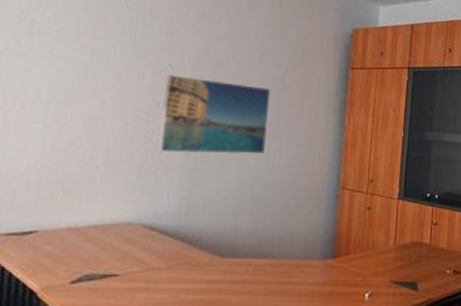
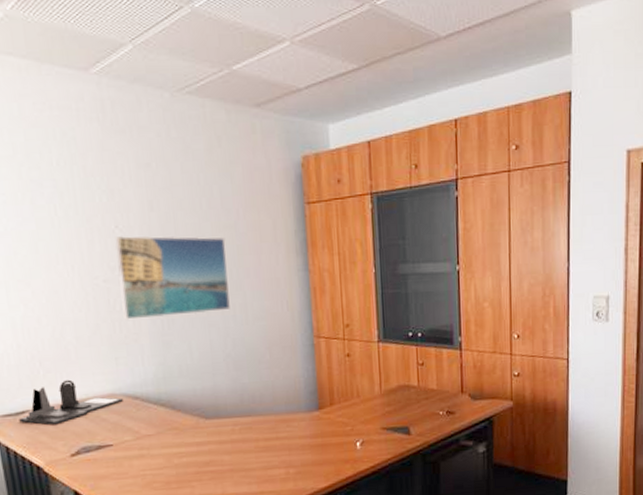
desk organizer: none [24,204,140,249] -> present [19,379,123,425]

